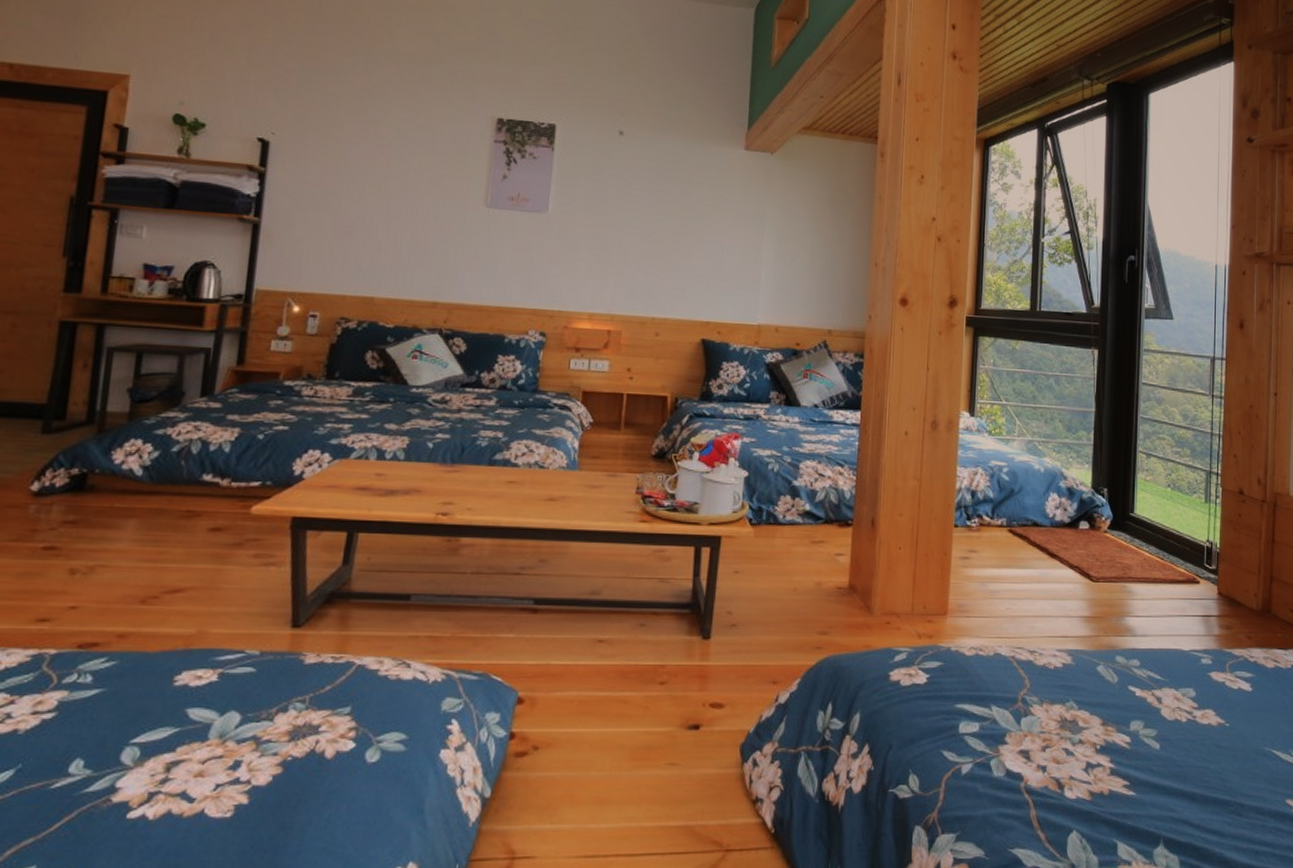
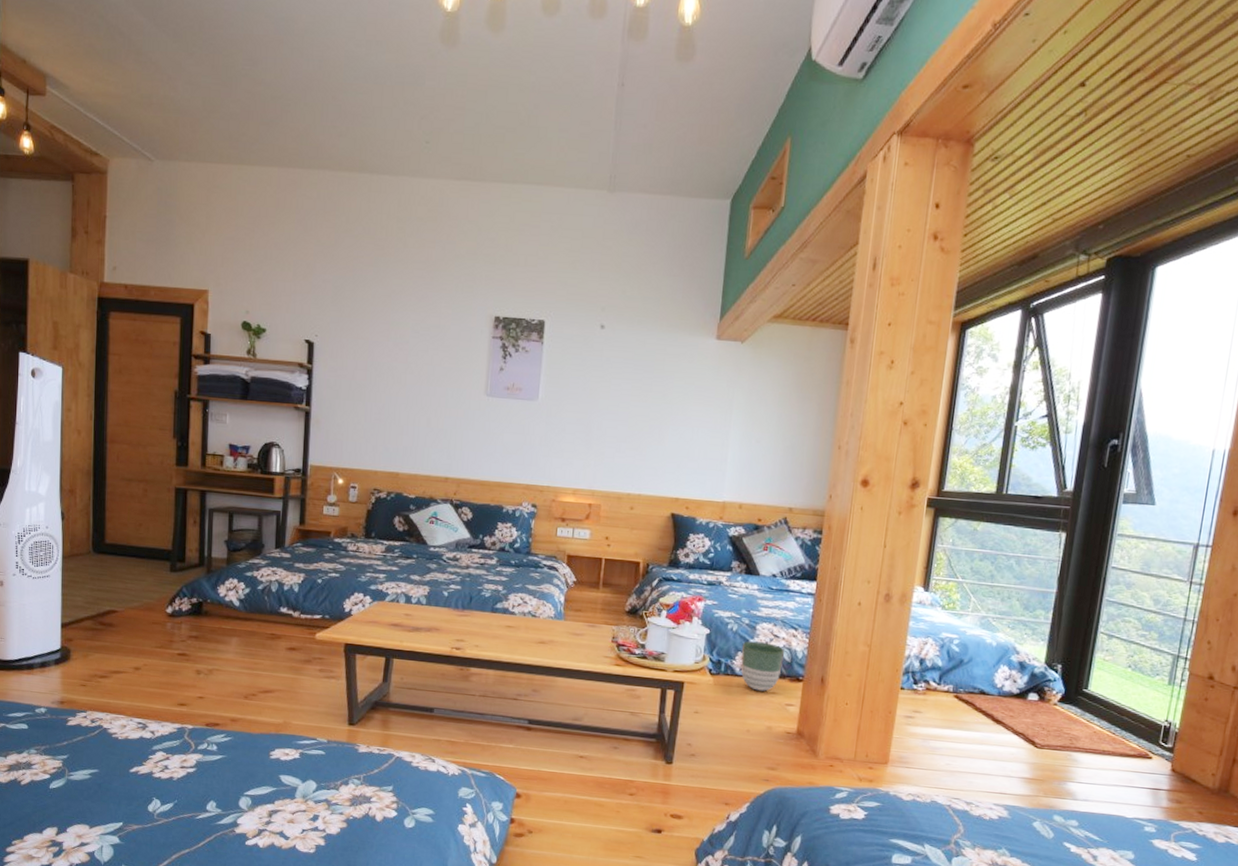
planter: none [784,482,831,541] -> present [740,641,784,691]

